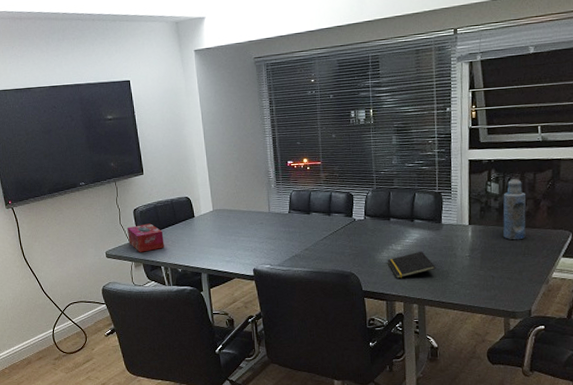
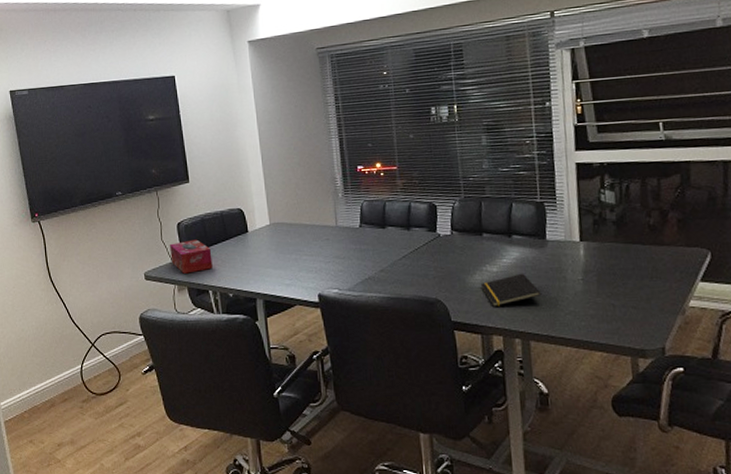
bottle: present [503,179,527,240] -> none [621,185,652,260]

